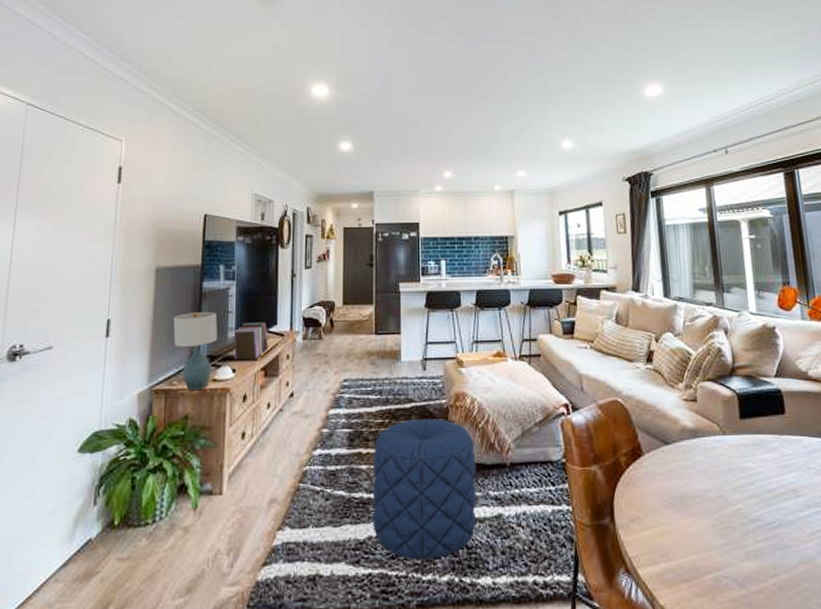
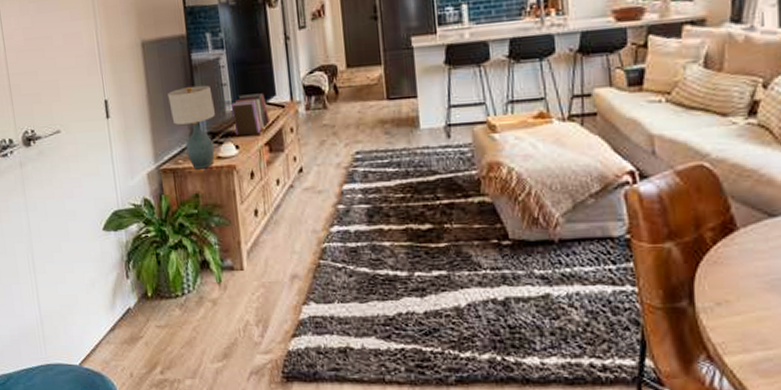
pouf: present [372,419,476,560] -> none [395,192,519,338]

